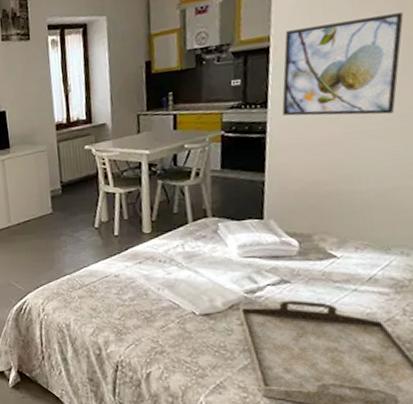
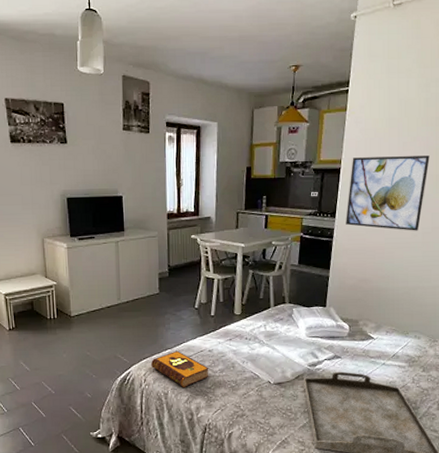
hardback book: none [49,276,118,318] -> present [151,350,209,387]

